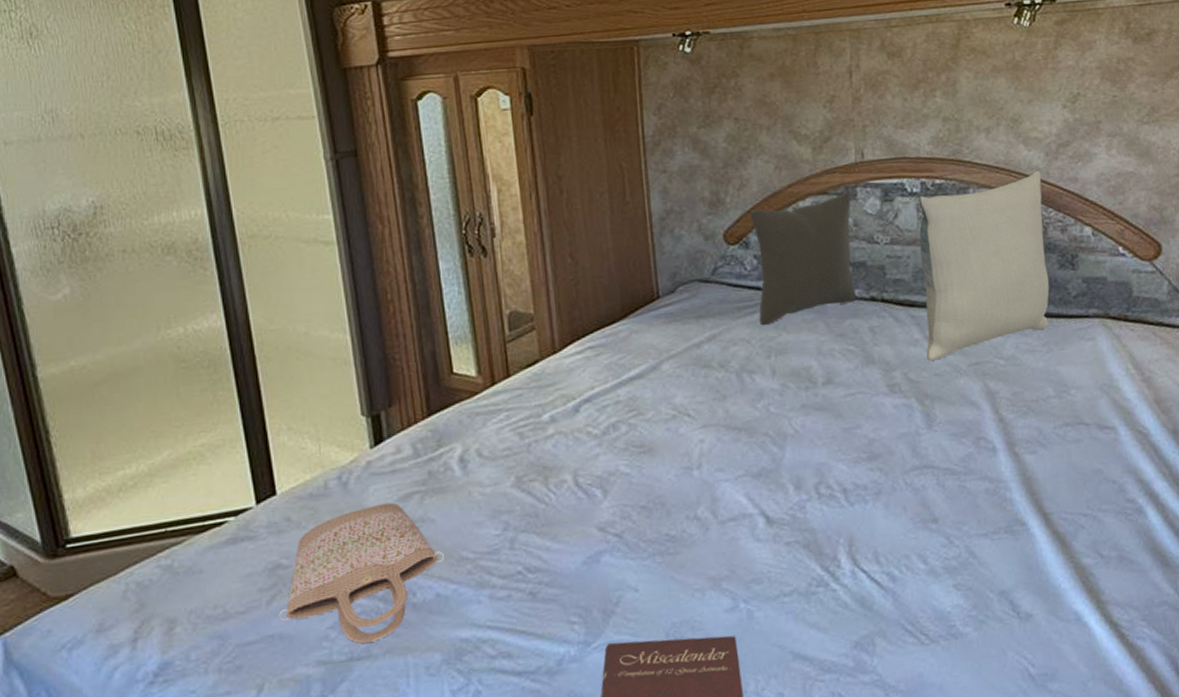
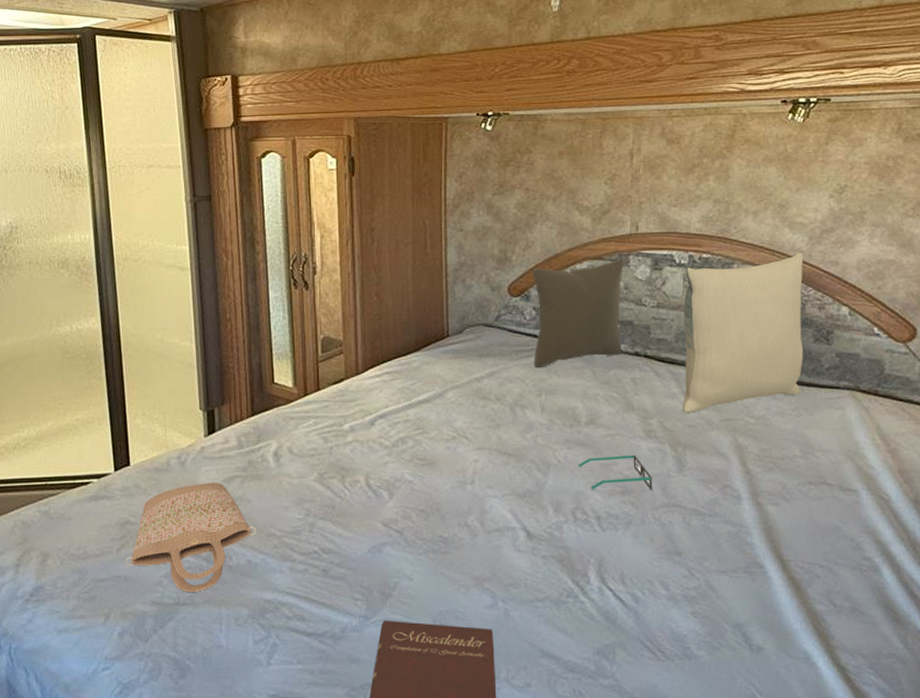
glasses: none [818,413,902,459] -> present [578,454,653,490]

